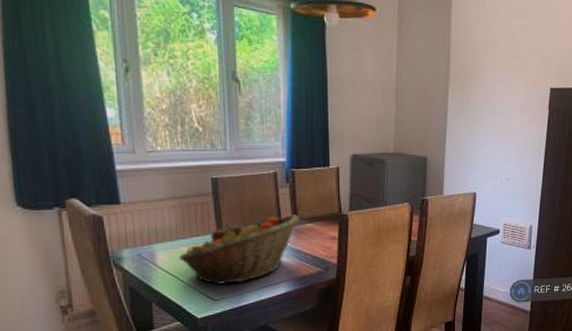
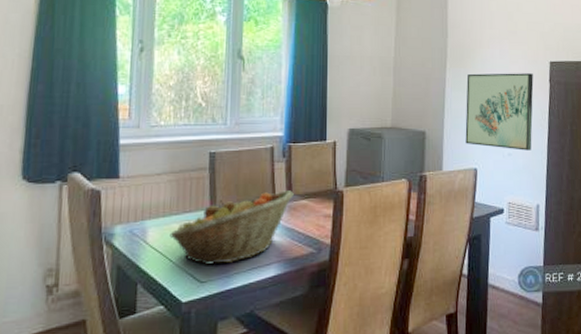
wall art: none [466,99,533,176] -> present [465,73,534,151]

